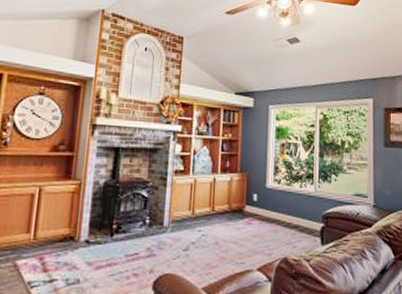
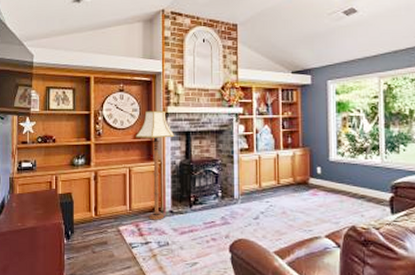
floor lamp: none [53,118,102,252] -> present [136,108,175,220]

